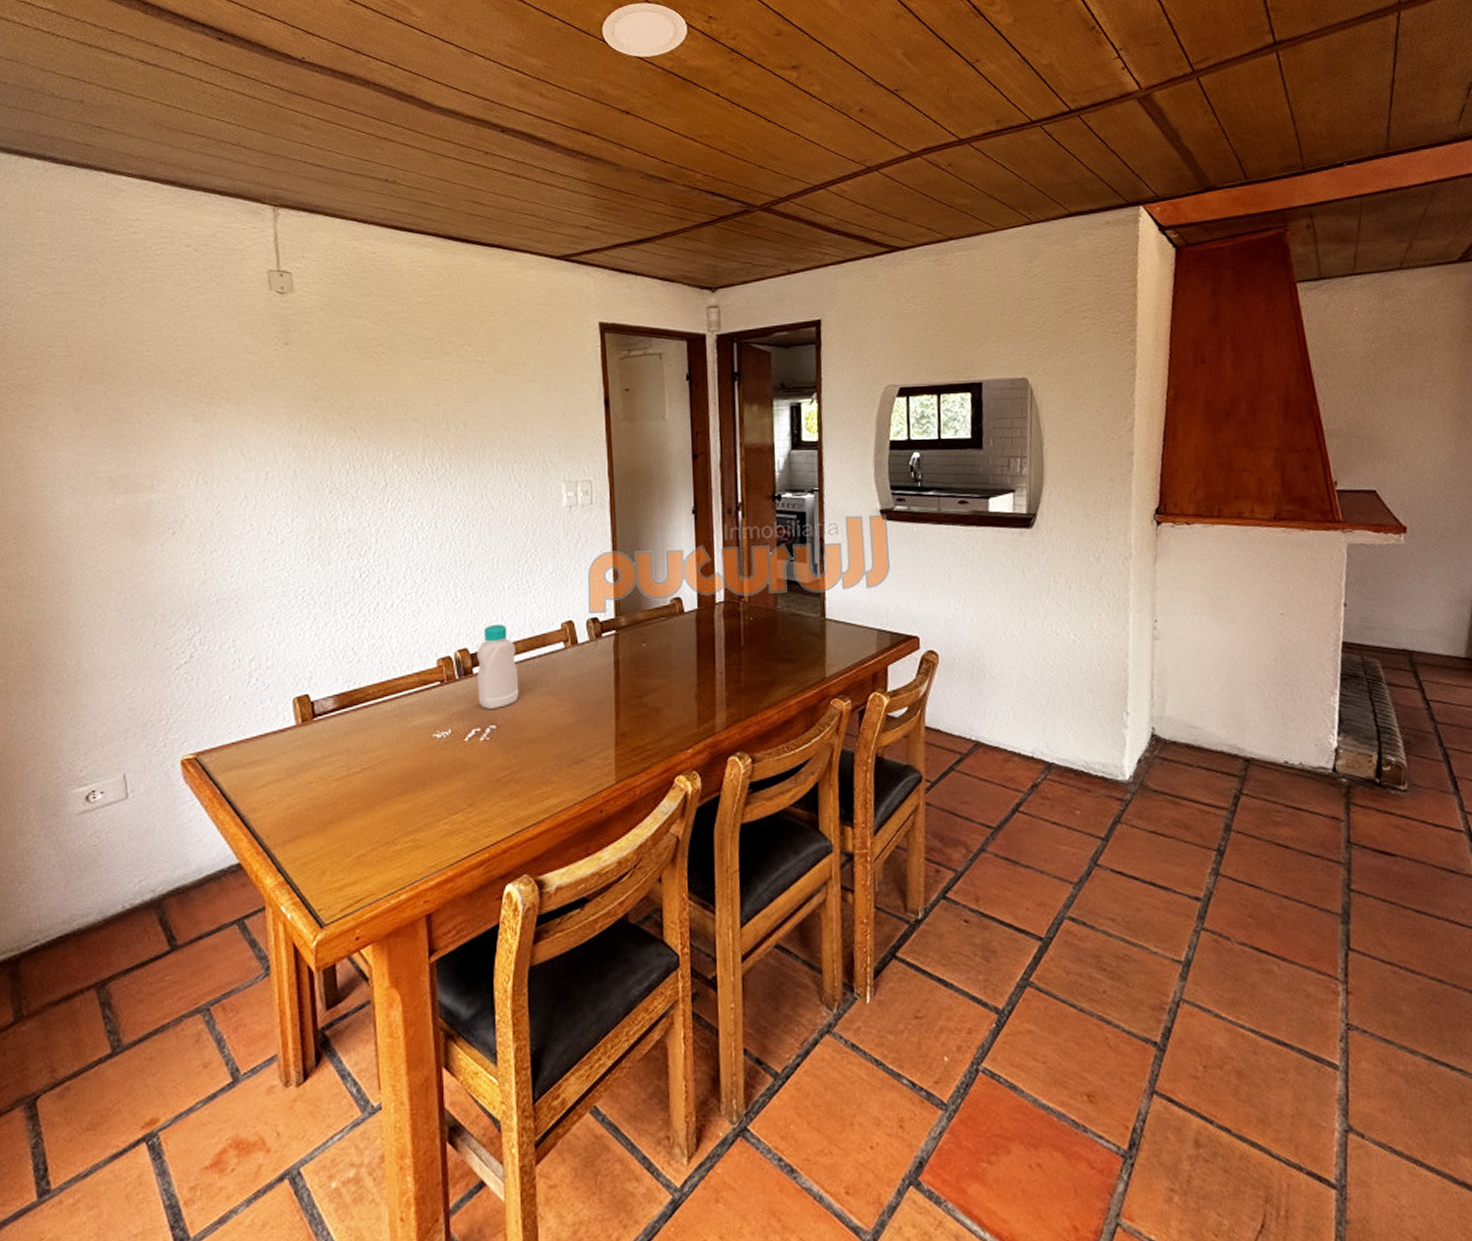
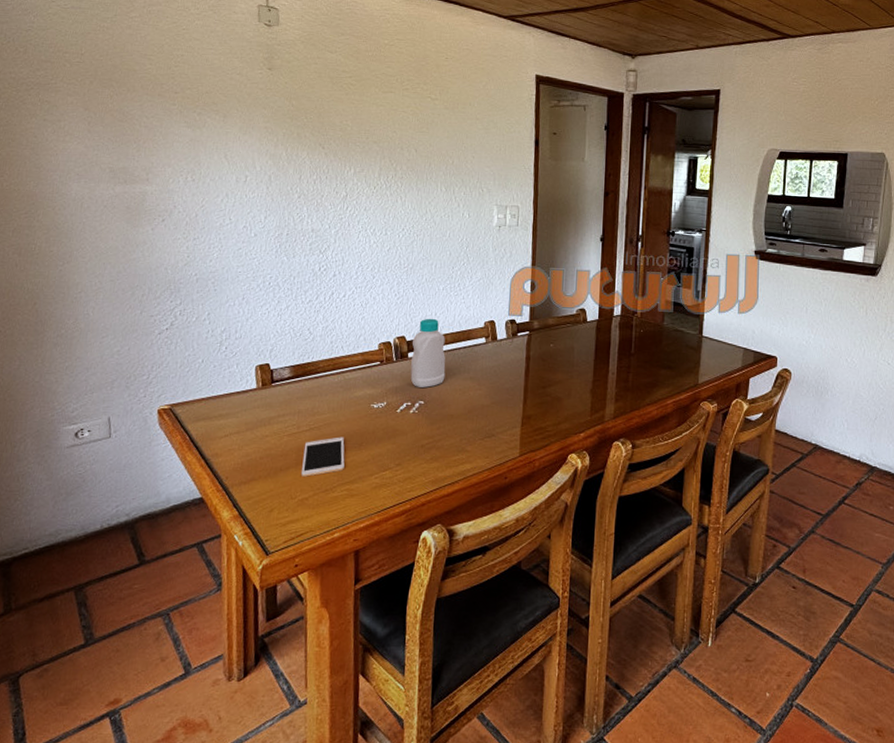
cell phone: none [356,776,407,829] -> present [301,437,345,477]

